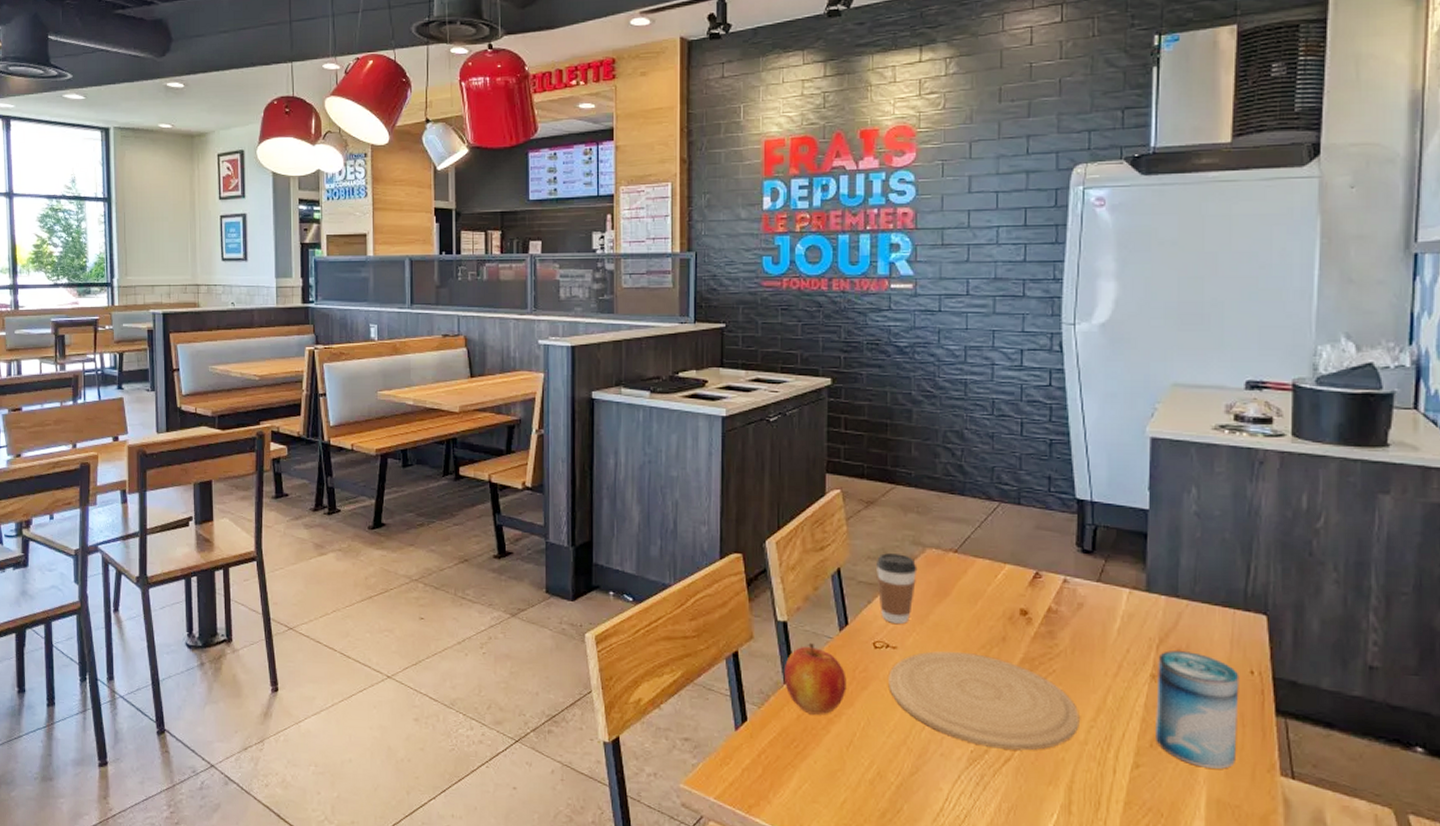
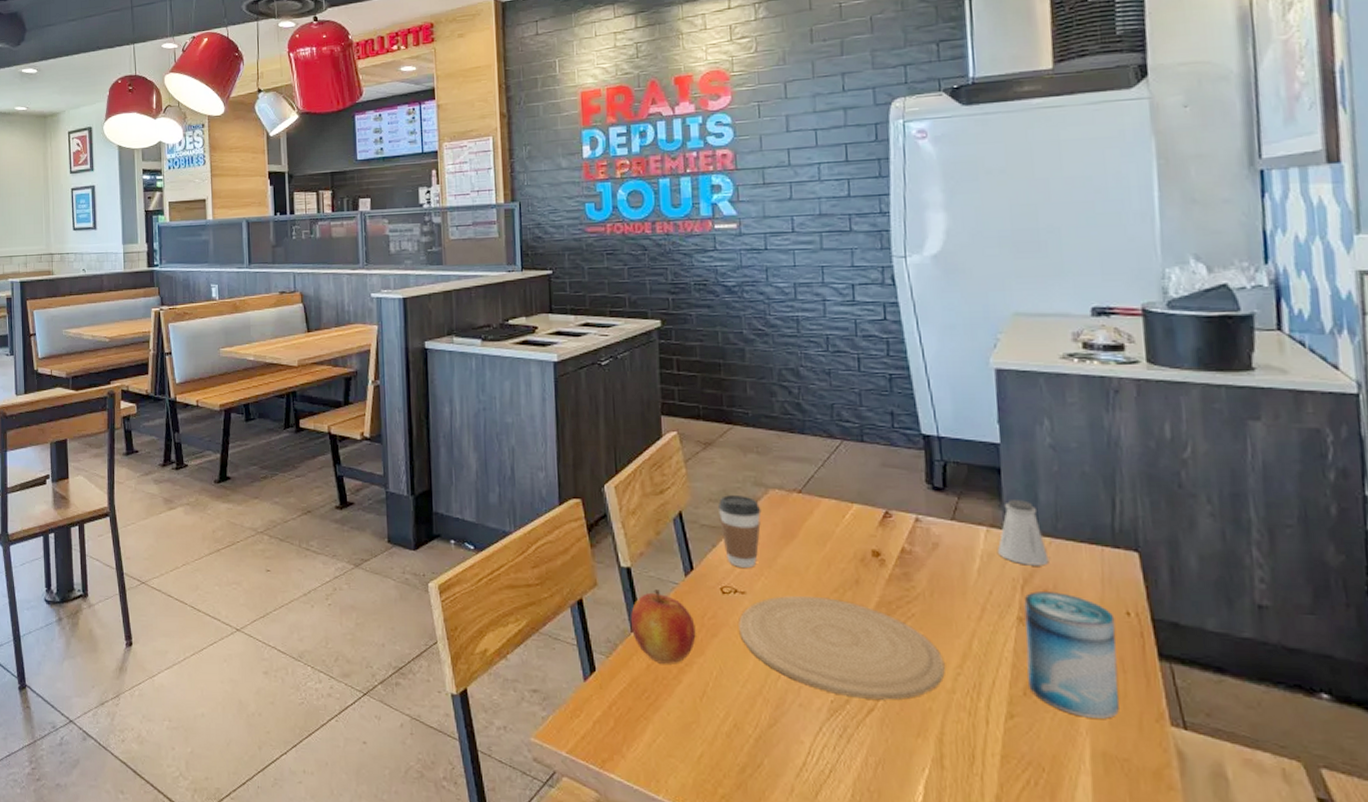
saltshaker: none [1137,564,1185,627] -> present [997,500,1049,566]

